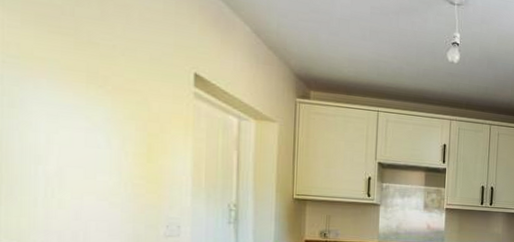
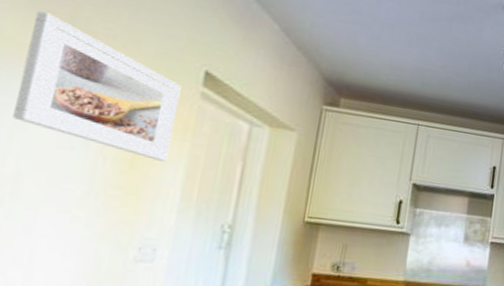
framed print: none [44,27,177,154] -> present [12,11,182,162]

